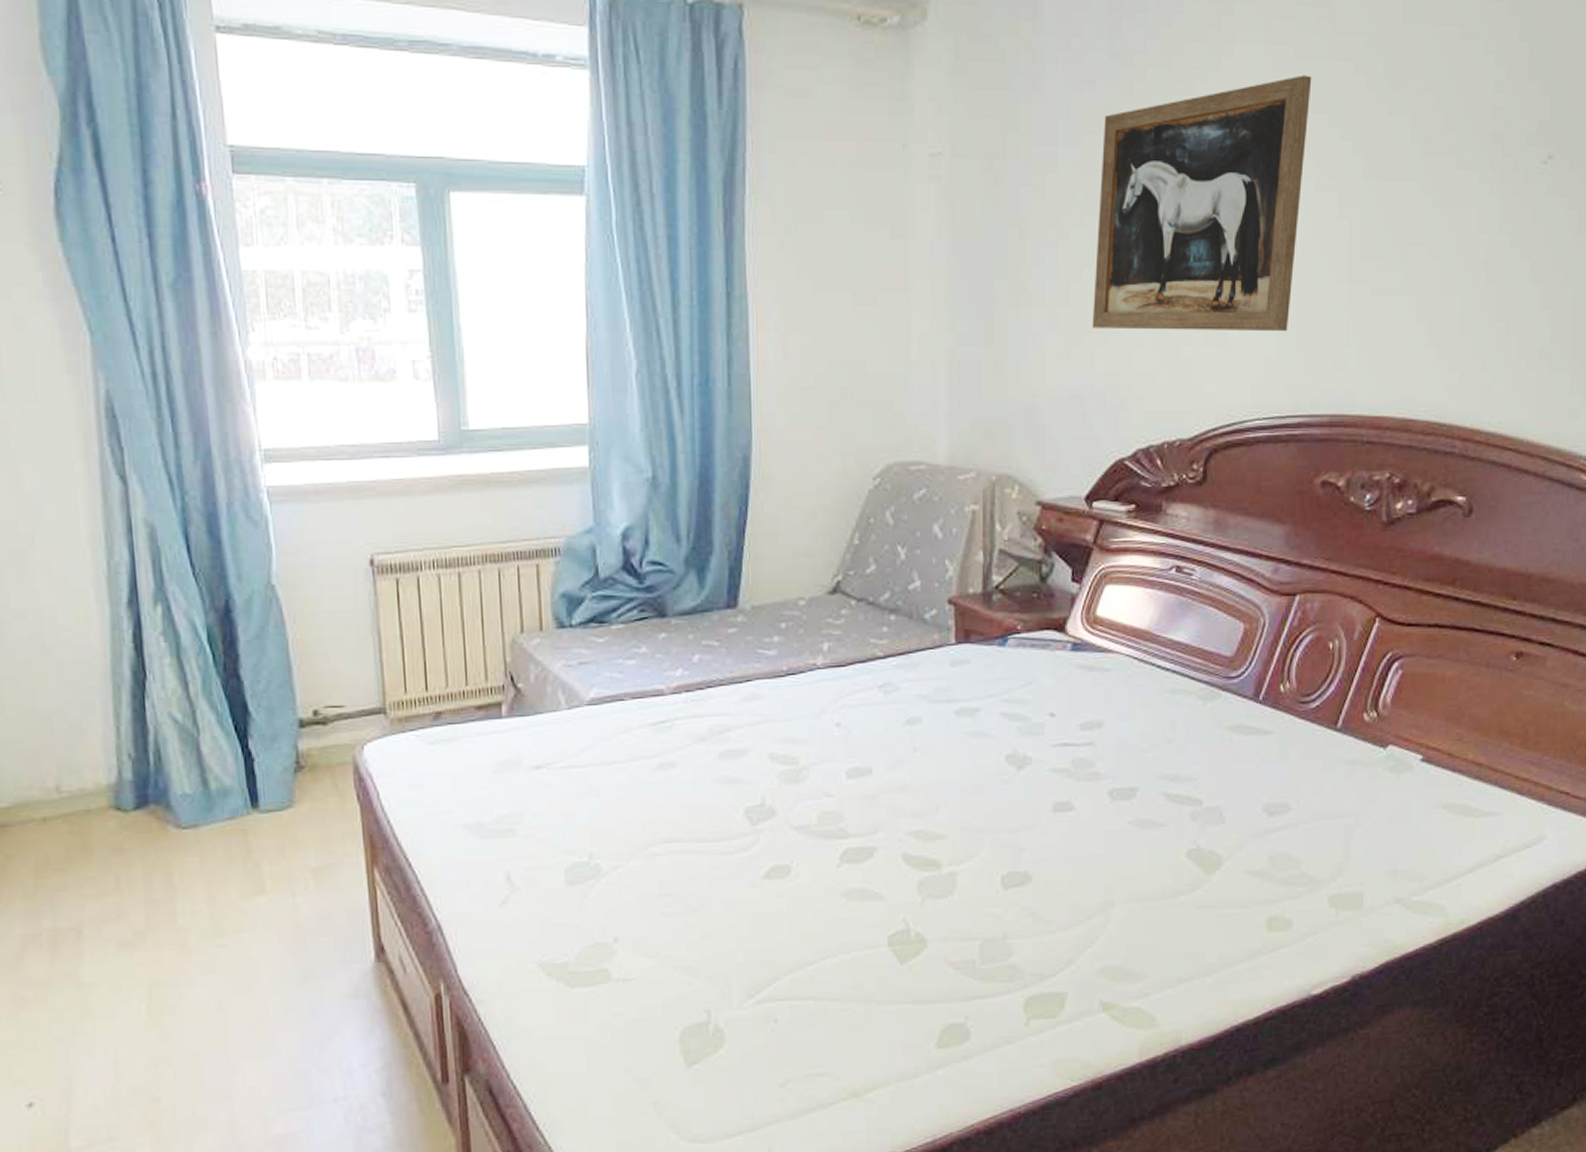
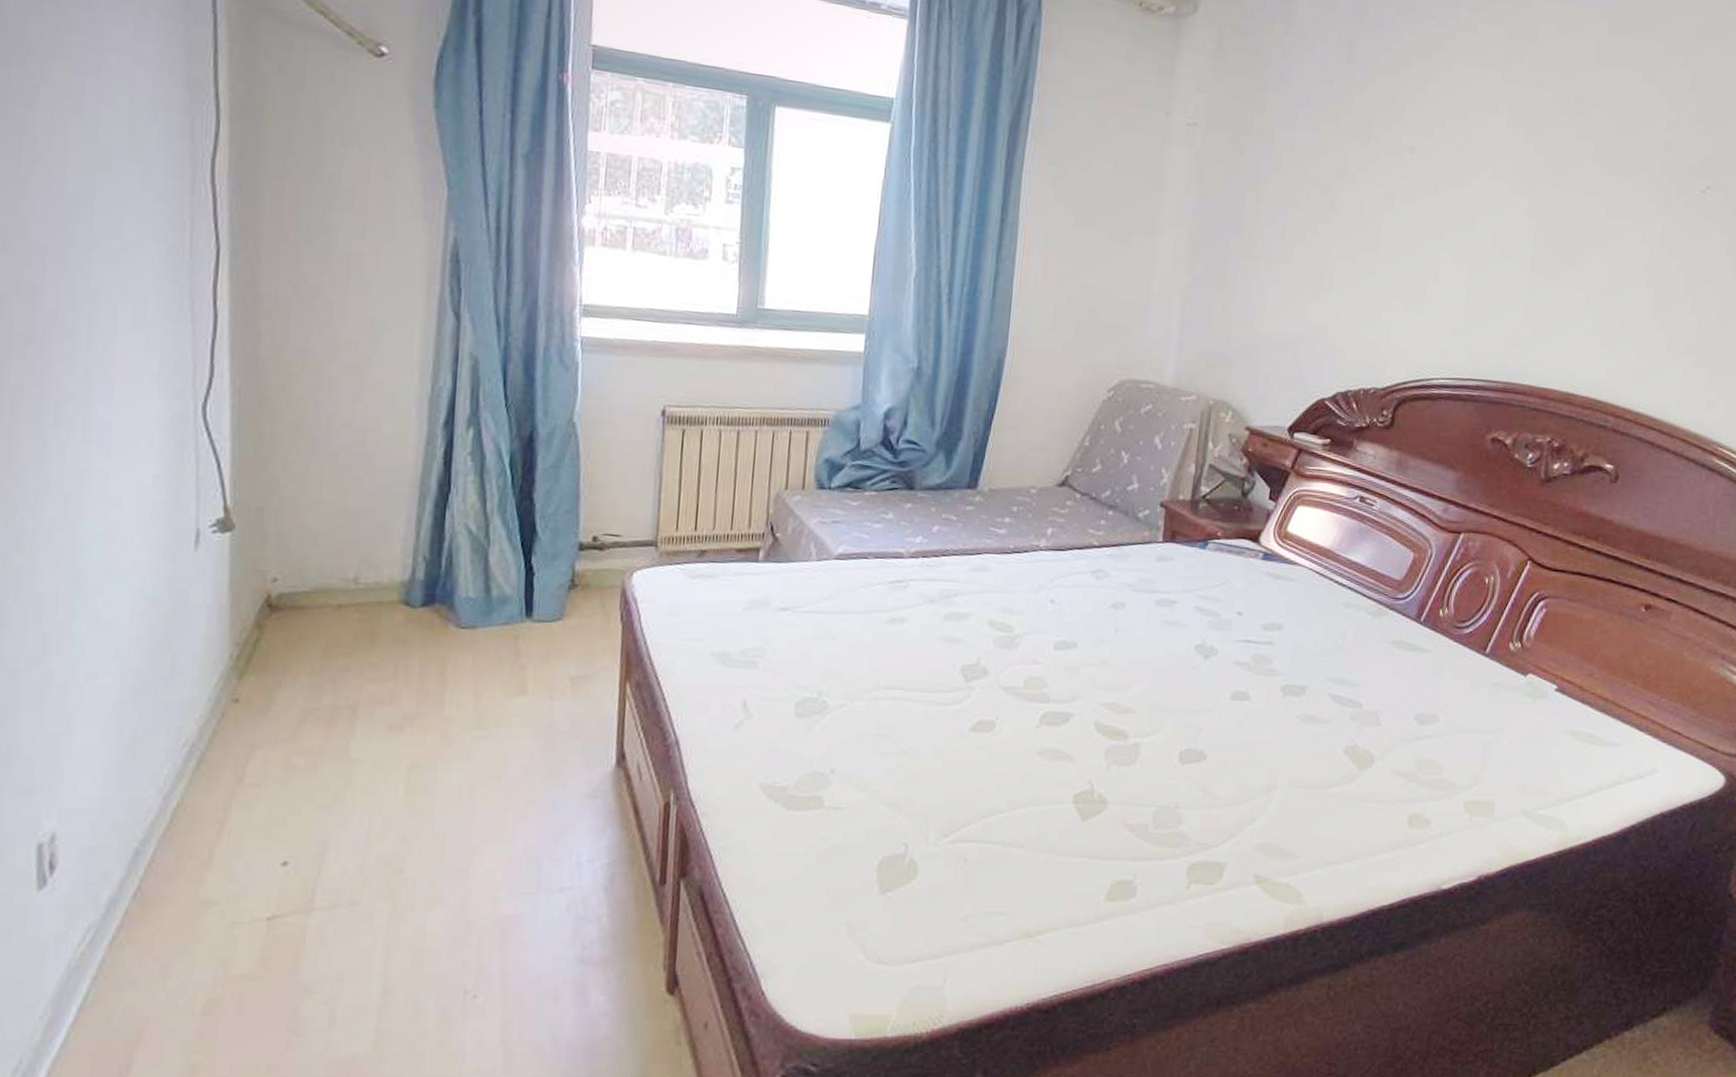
wall art: present [1092,75,1312,332] -> none [1309,95,1515,308]

